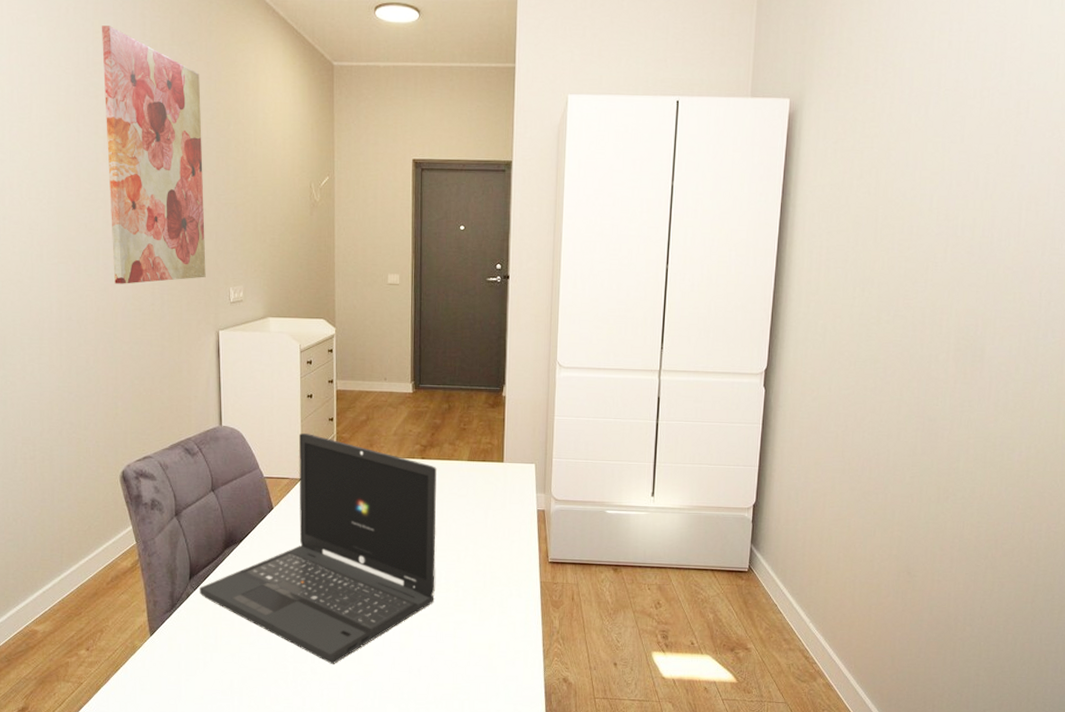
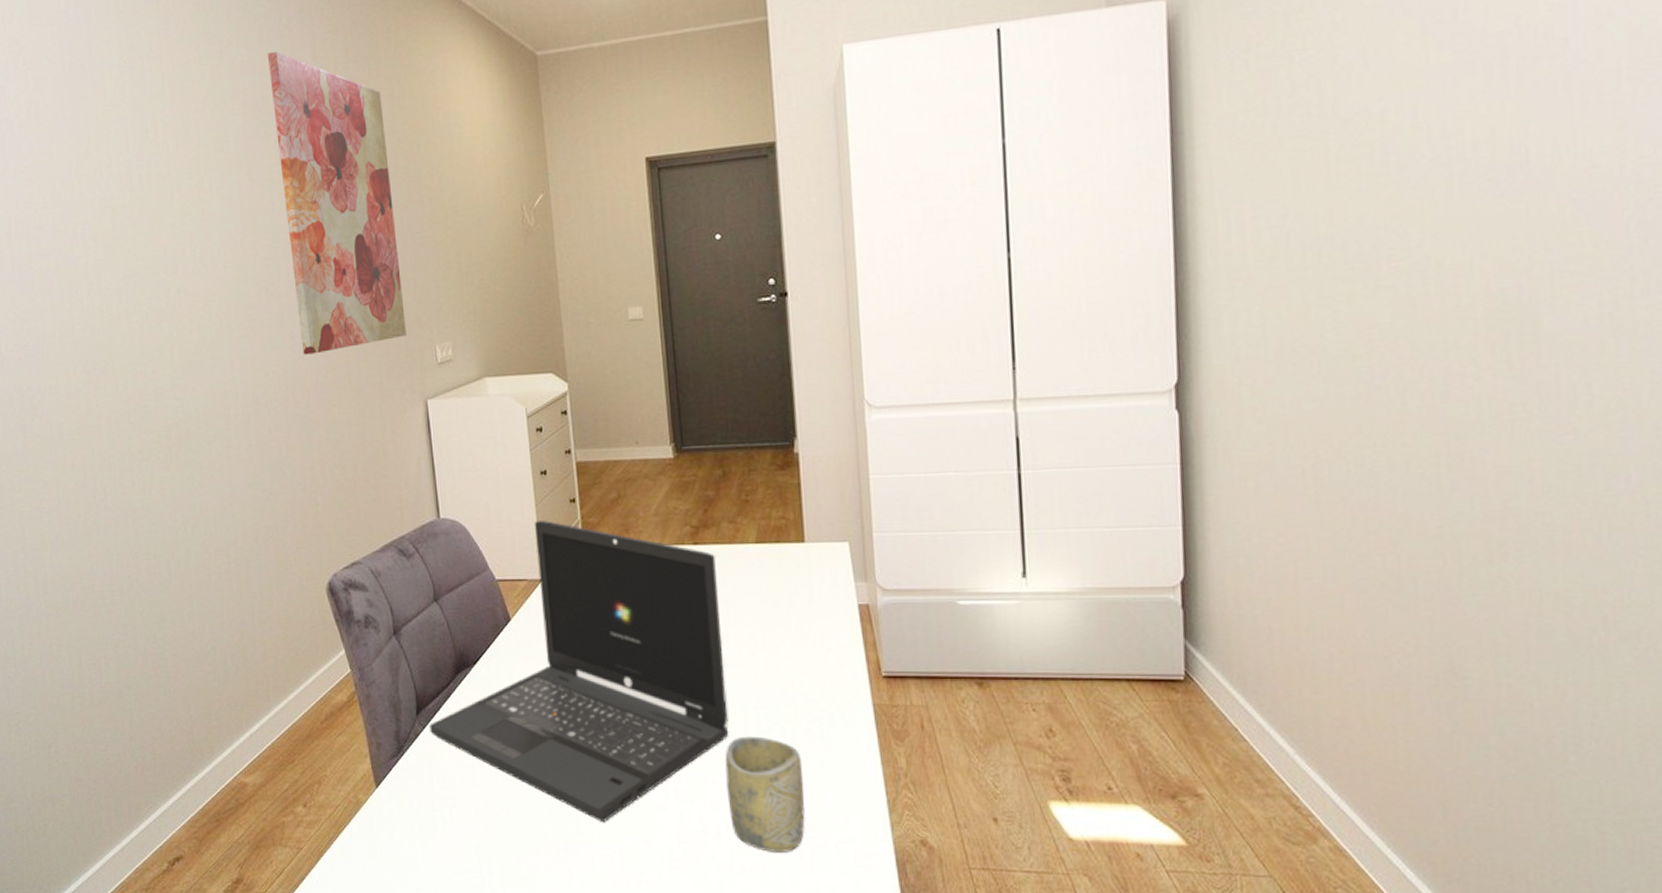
cup: none [429,602,486,687] -> present [725,736,805,852]

